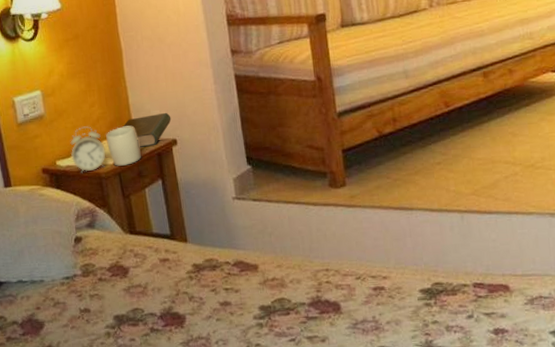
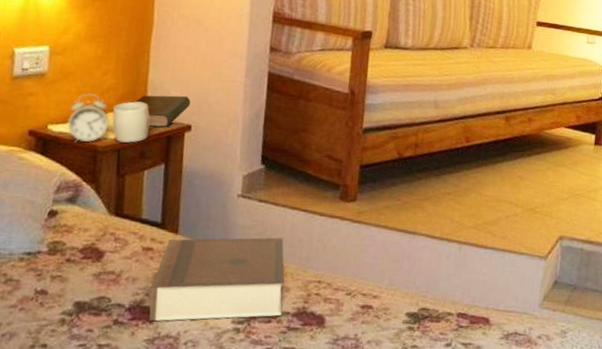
book: none [174,233,299,326] -> present [149,237,285,322]

